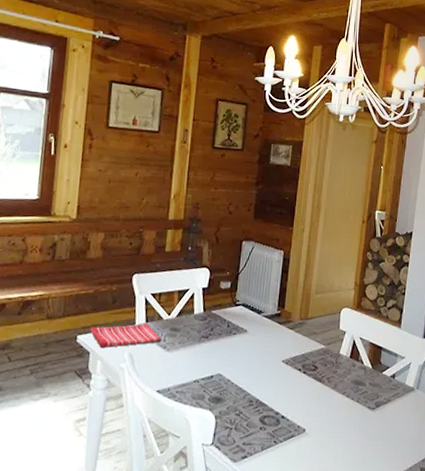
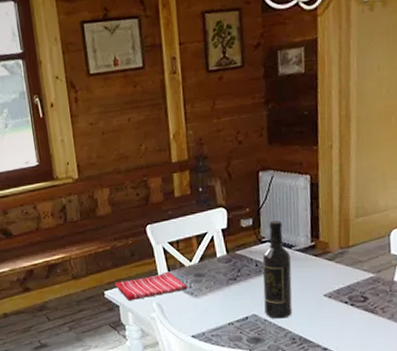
wine bottle: none [229,287,259,380] -> present [262,220,293,319]

